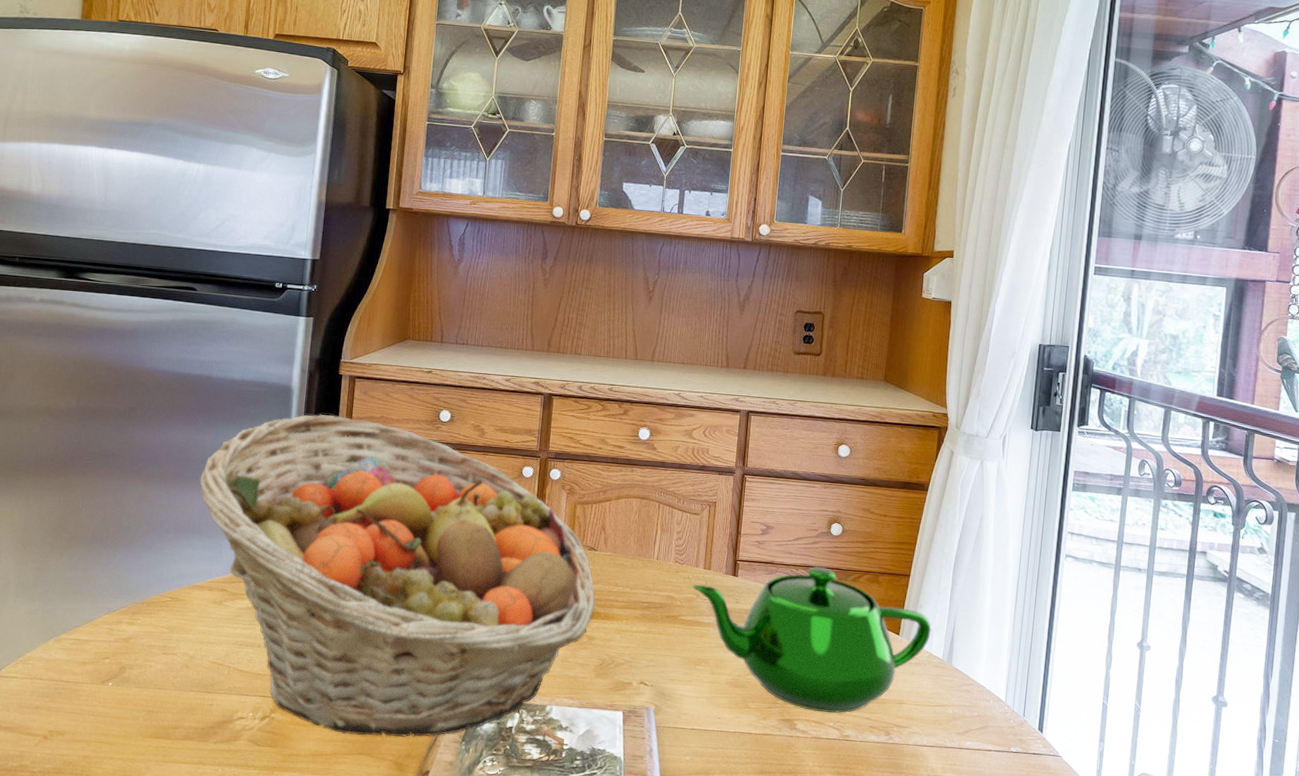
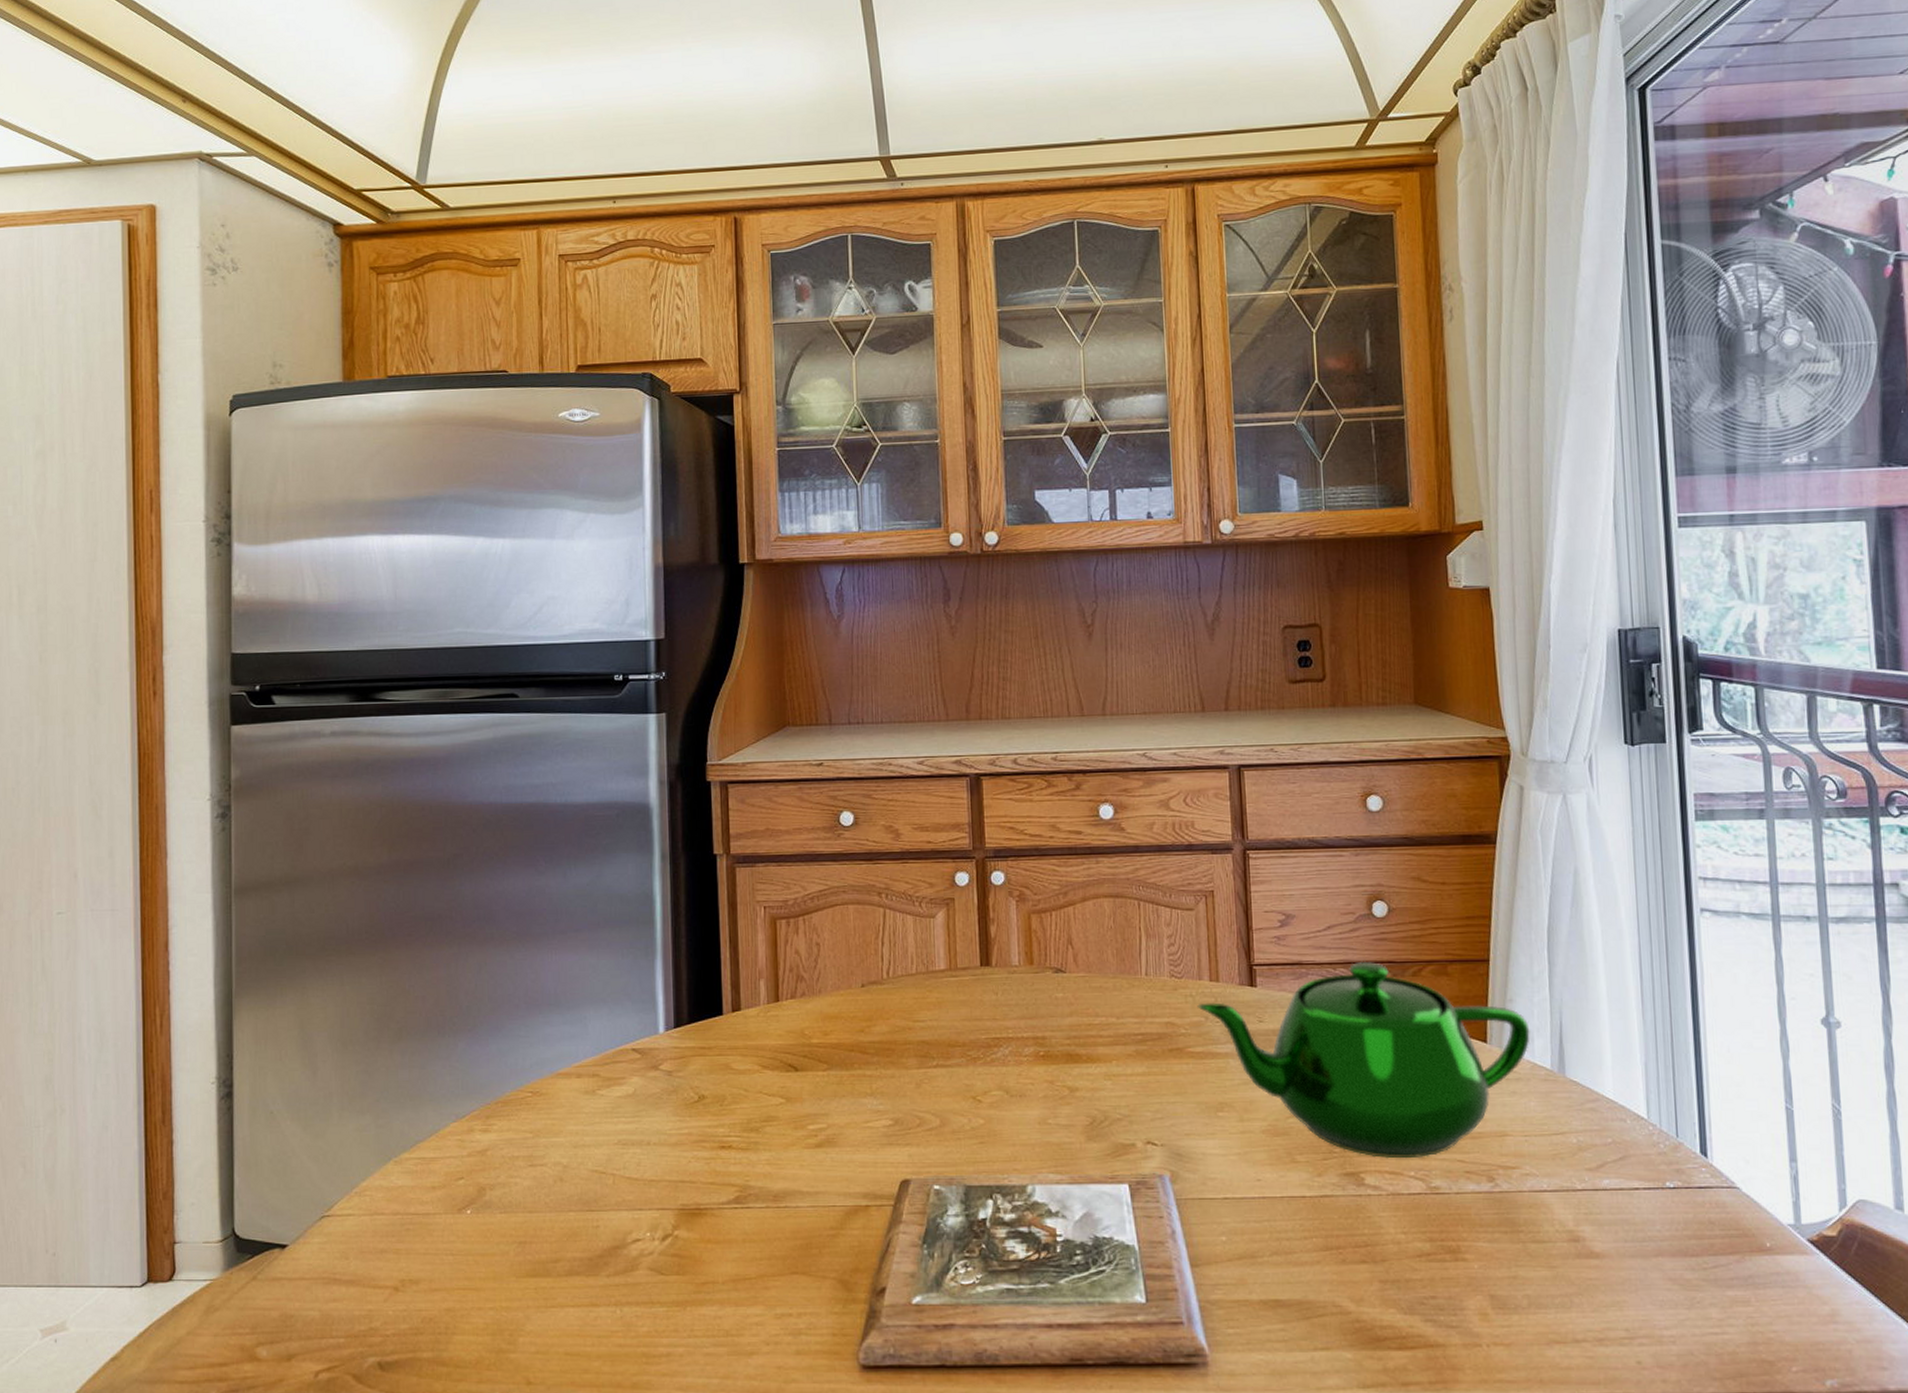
fruit basket: present [200,414,595,737] -> none [549,834,1073,1248]

